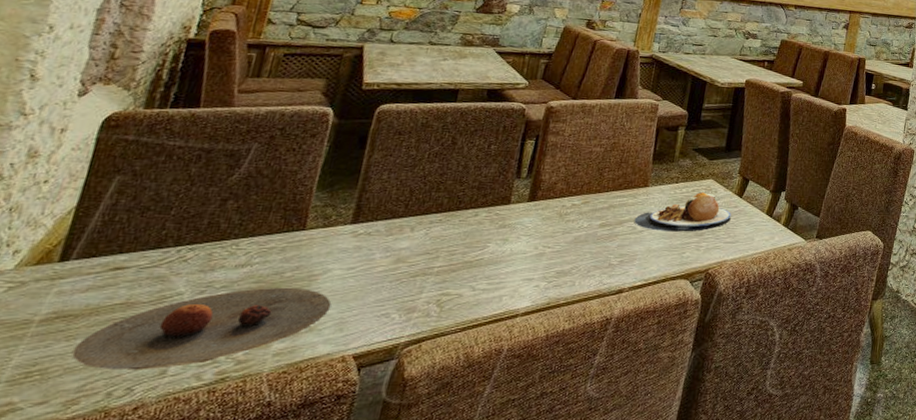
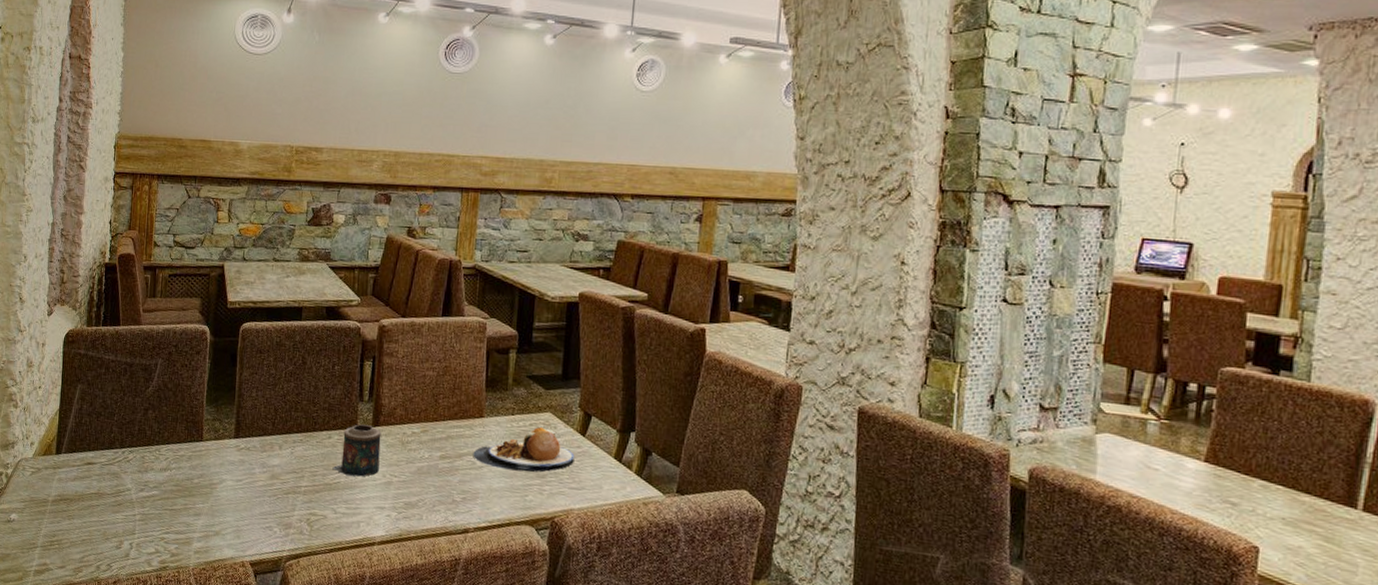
plate: present [72,287,332,371] -> none [73,491,229,552]
candle: none [475,200,538,251] -> present [332,424,381,477]

